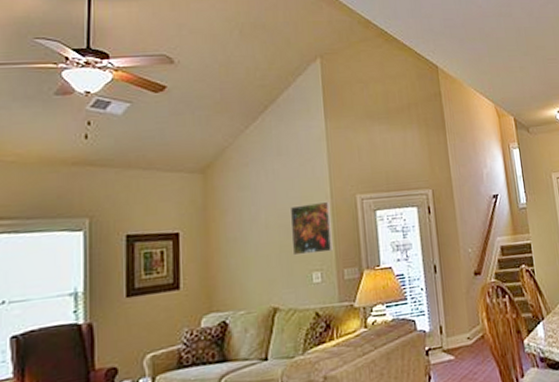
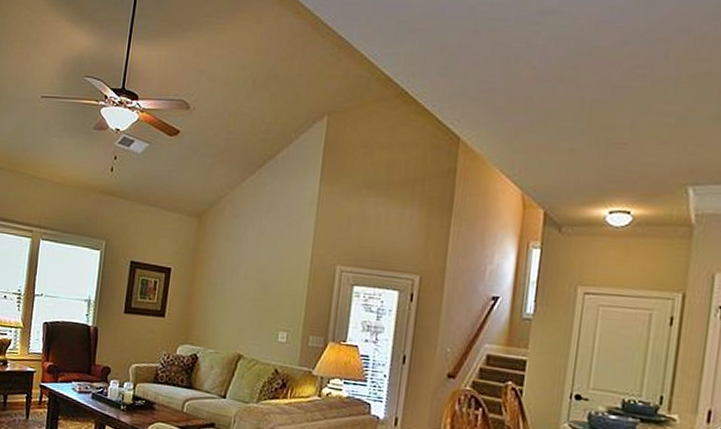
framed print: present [289,201,334,256] -> none [264,264,309,316]

